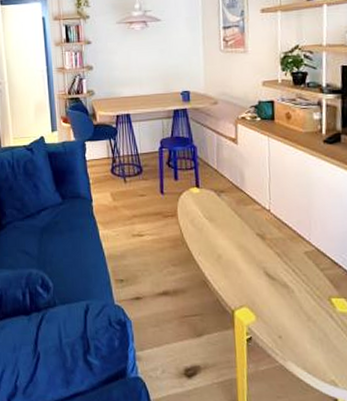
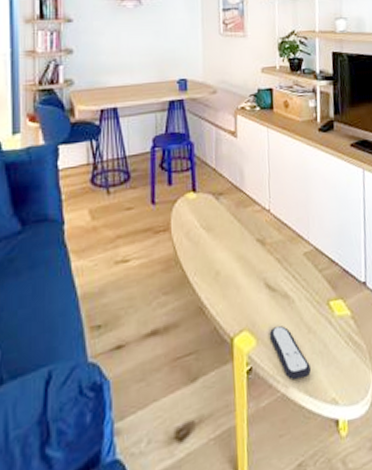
remote control: none [268,309,311,357] -> present [269,326,312,380]

